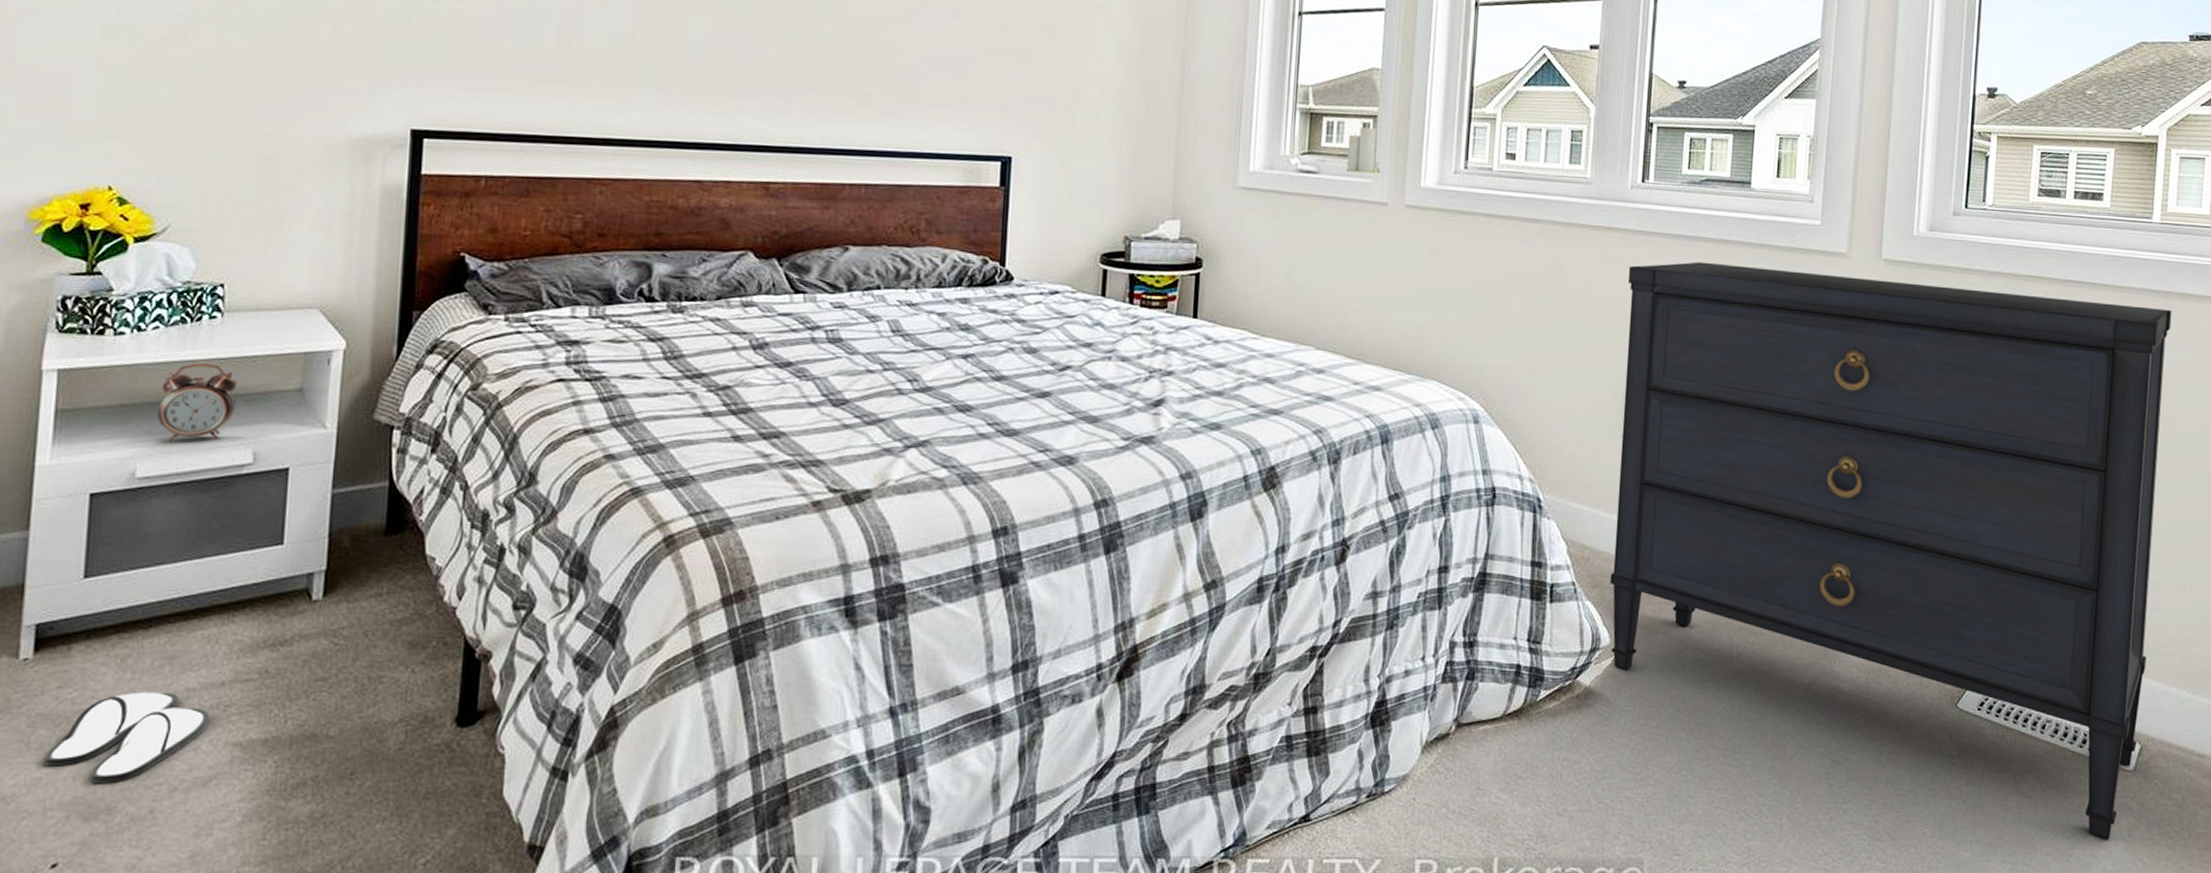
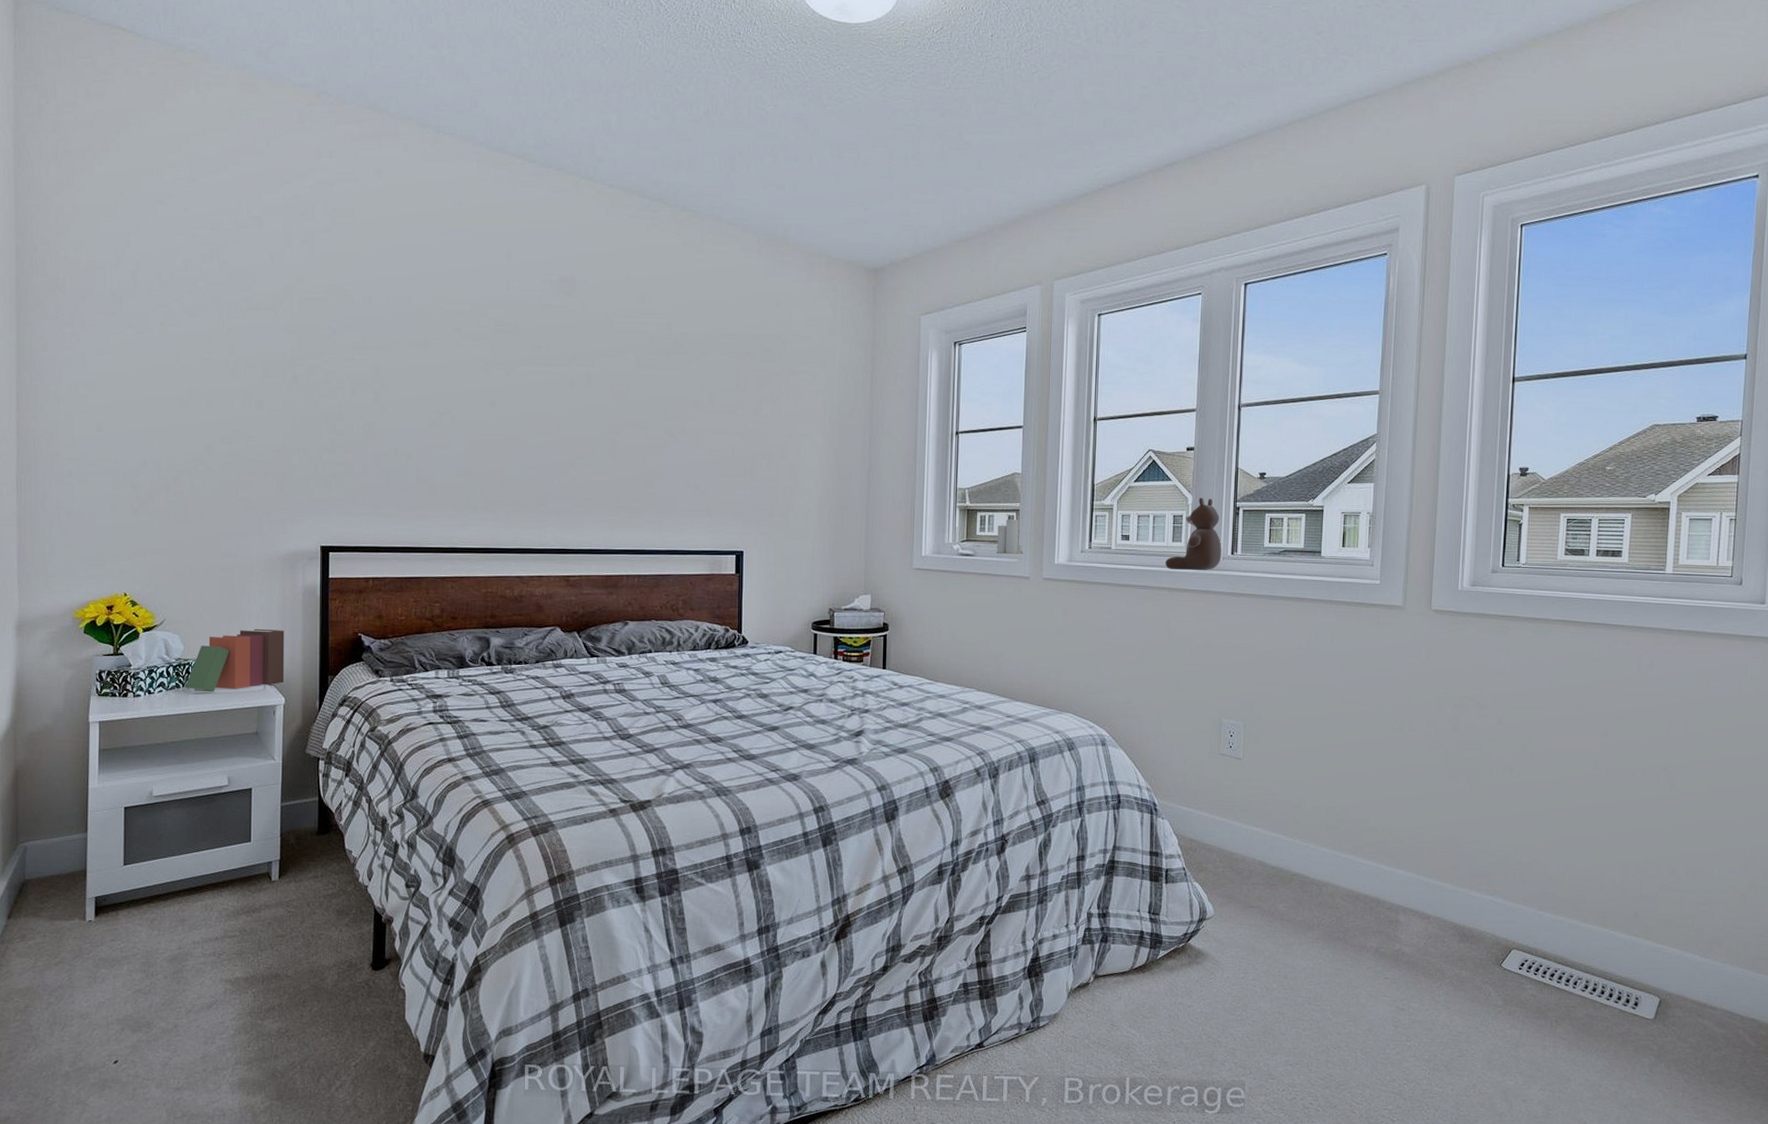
slippers: present [43,691,210,783] -> none [105,944,209,1006]
alarm clock: present [158,363,238,442] -> none [165,716,215,771]
books: none [194,242,351,331] -> present [184,628,285,693]
stuffed animal: none [1560,109,1631,202] -> present [1165,497,1222,571]
dresser: present [1610,261,2172,840] -> none [1213,616,1684,1074]

